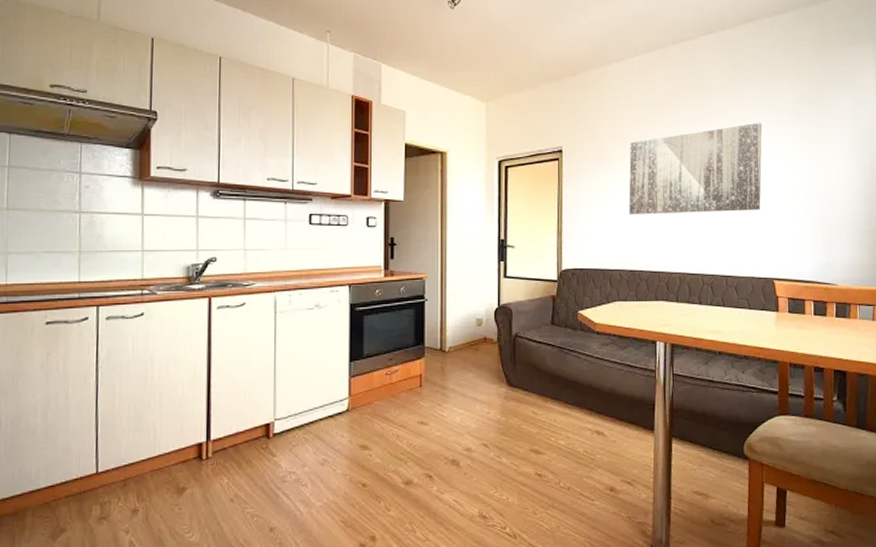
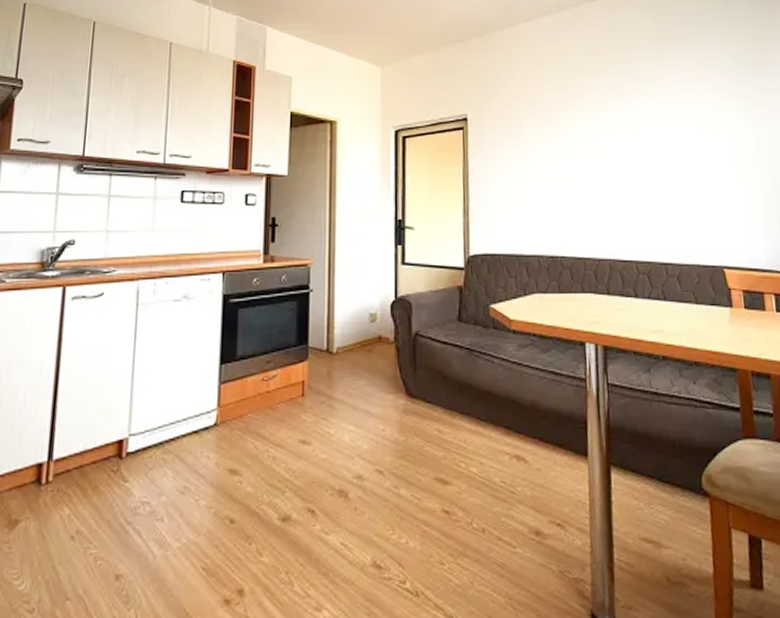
wall art: present [629,122,763,214] -> none [544,86,702,191]

